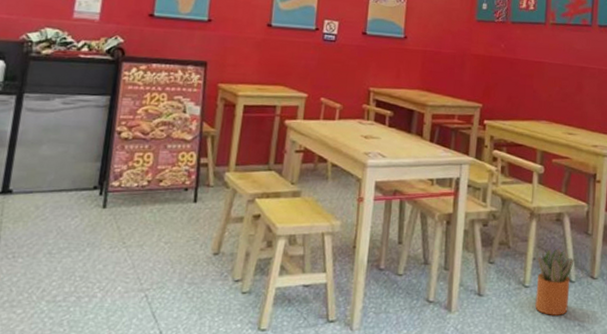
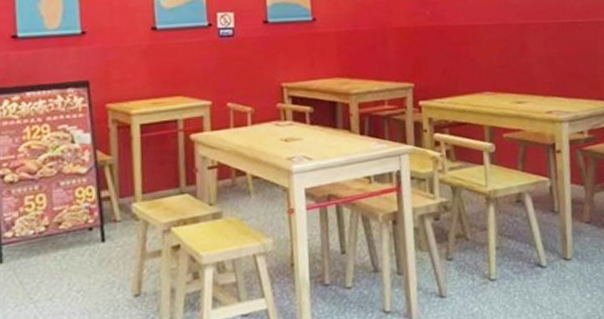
potted plant: present [535,248,574,315] -> none [501,232,543,308]

